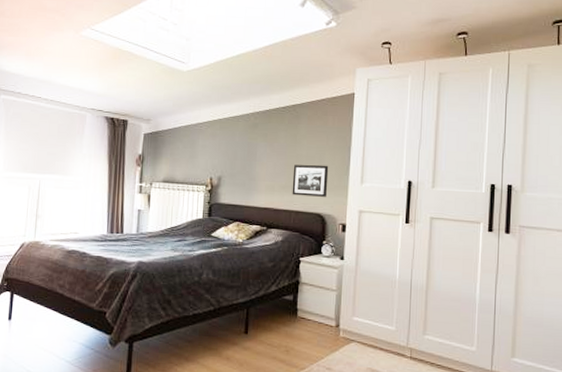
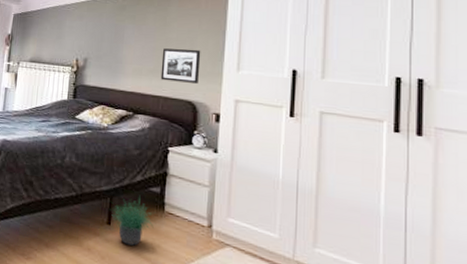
potted plant: none [248,307,288,351] -> present [111,198,154,246]

